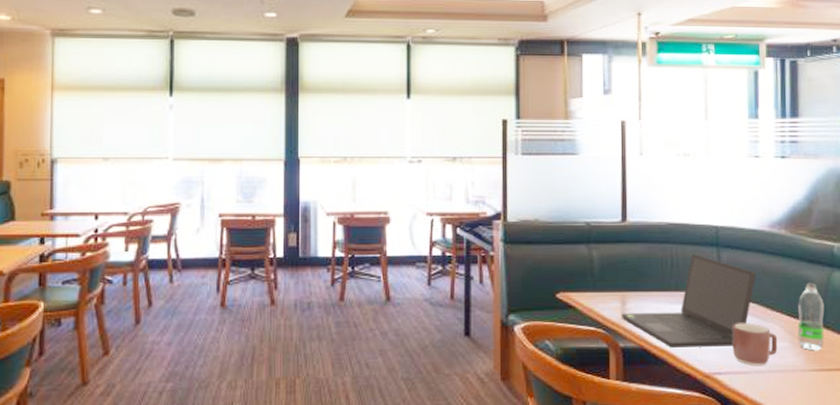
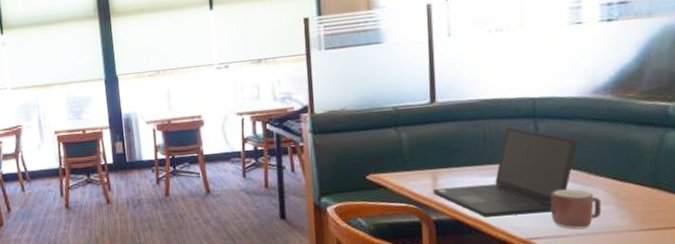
bottle: present [797,282,825,351] -> none [624,145,656,212]

